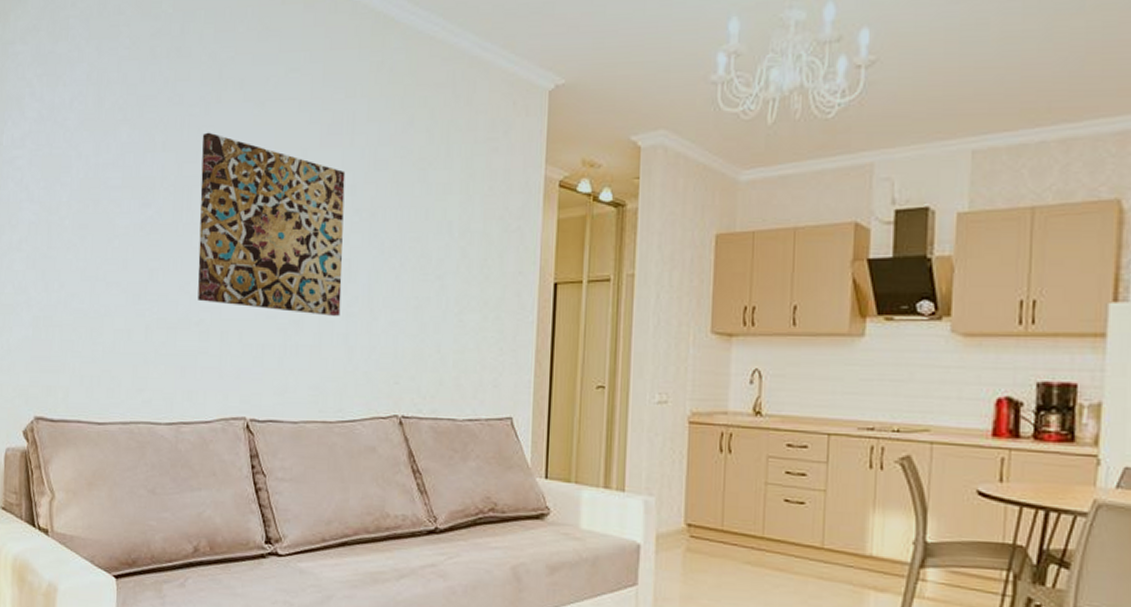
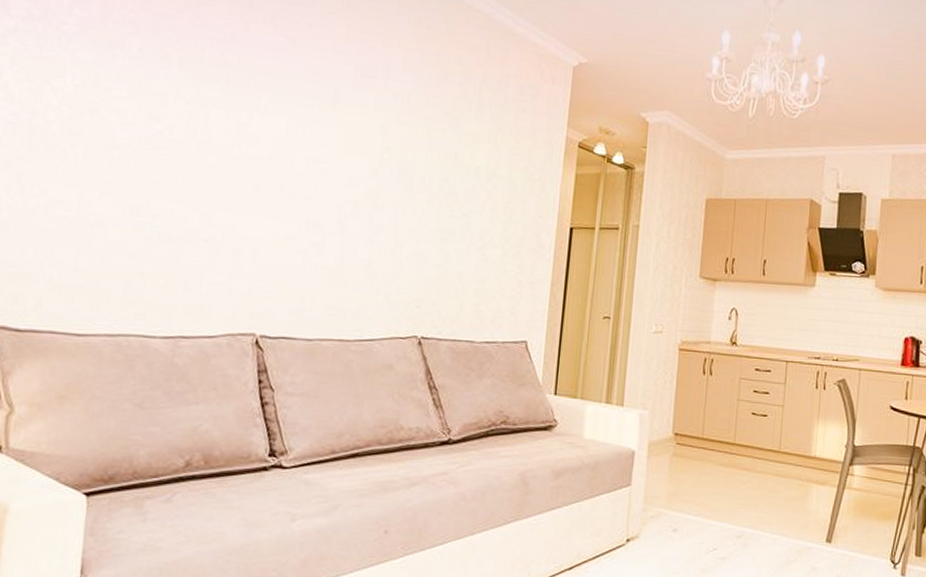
wall art: present [198,132,346,316] -> none [208,57,378,242]

